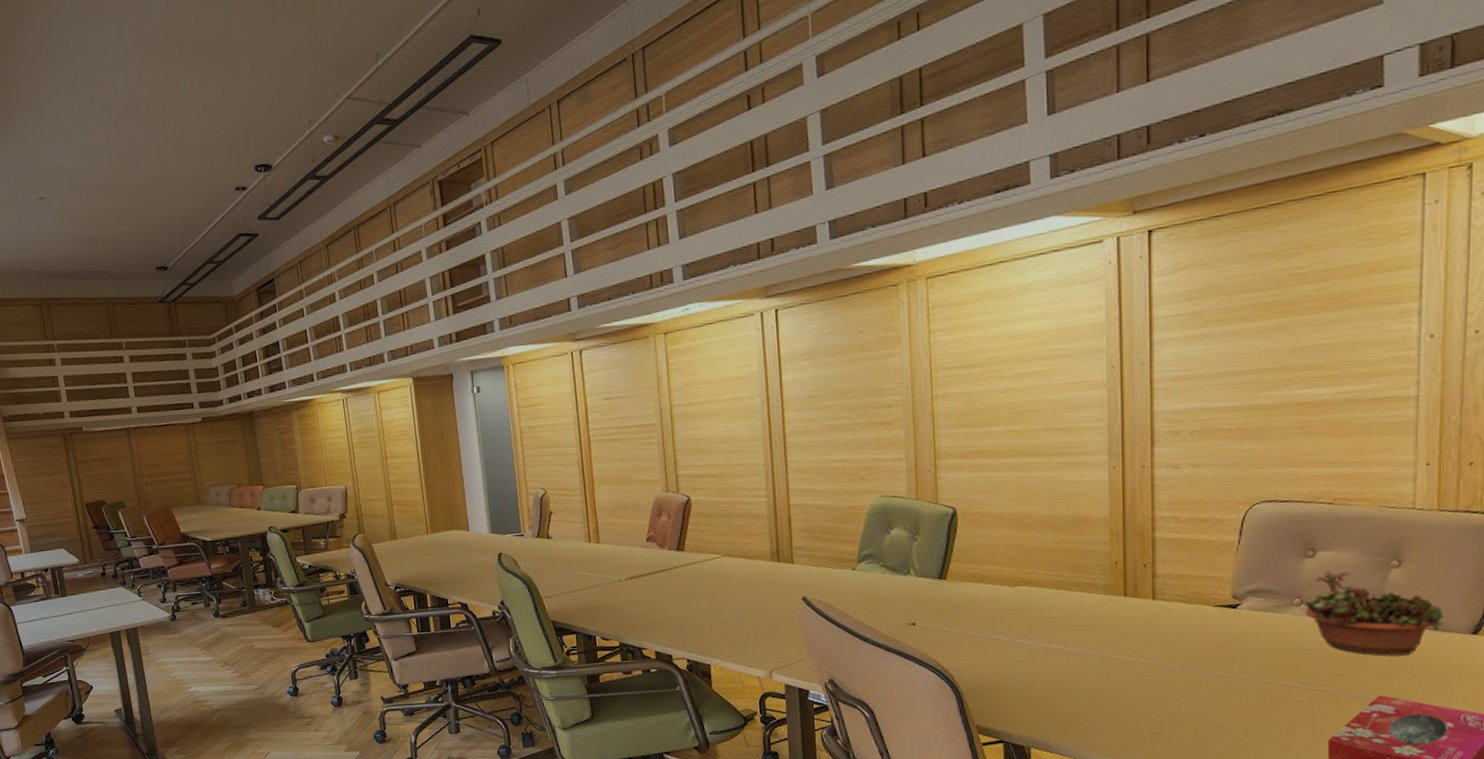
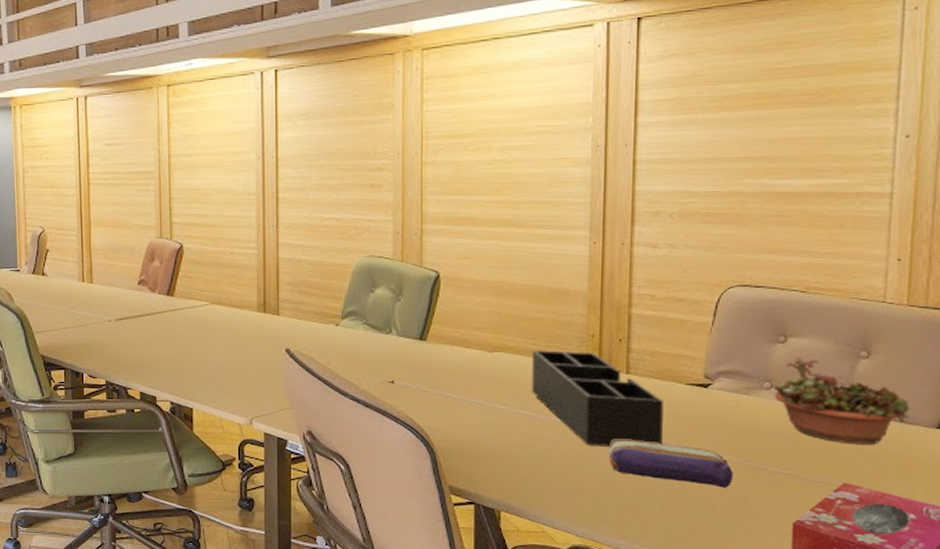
desk organizer: none [1056,580,1192,676] -> present [532,350,663,447]
pencil case: none [1137,666,1266,709] -> present [608,440,734,488]

